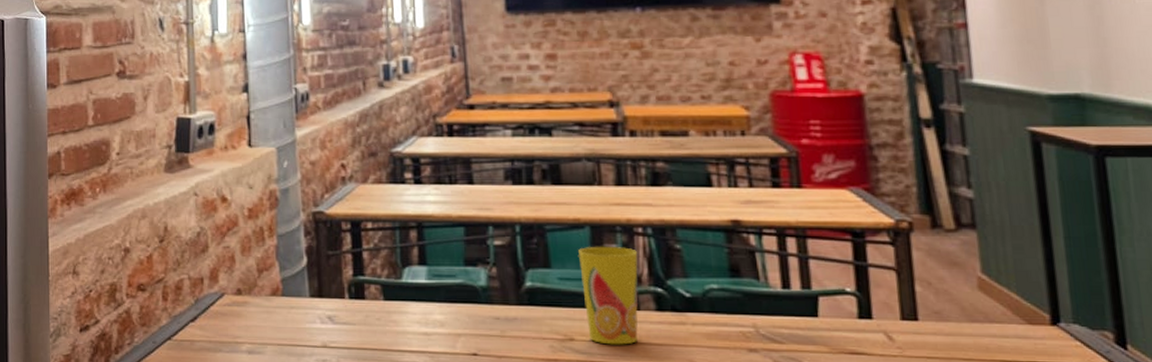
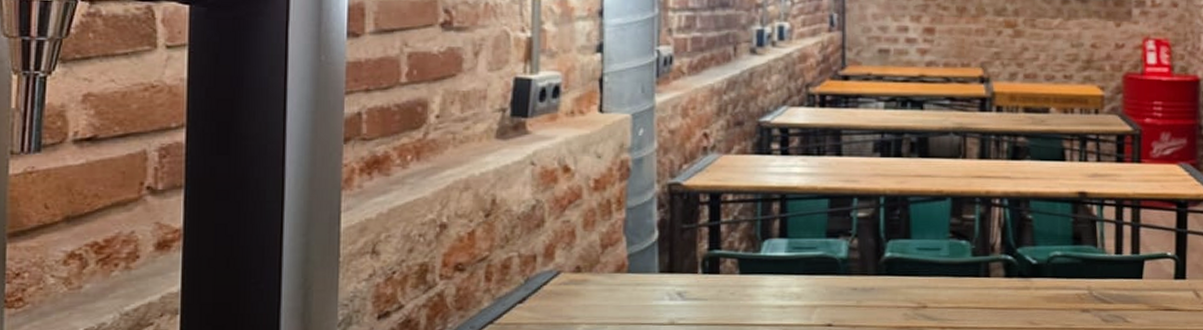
cup: present [578,246,638,345] -> none [937,217,994,311]

